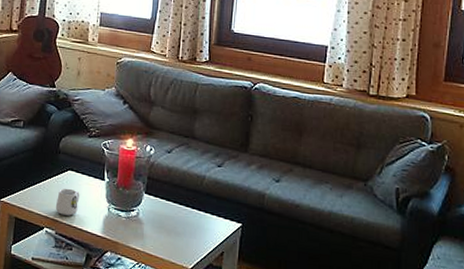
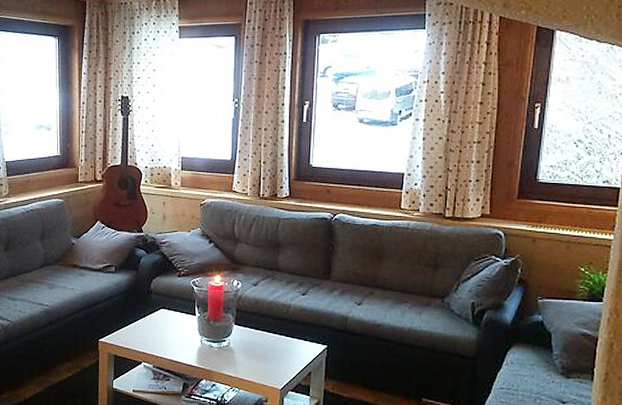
mug: present [55,188,80,216] -> none [151,325,173,350]

